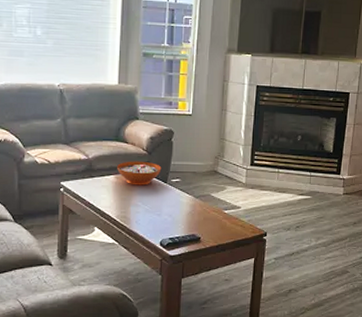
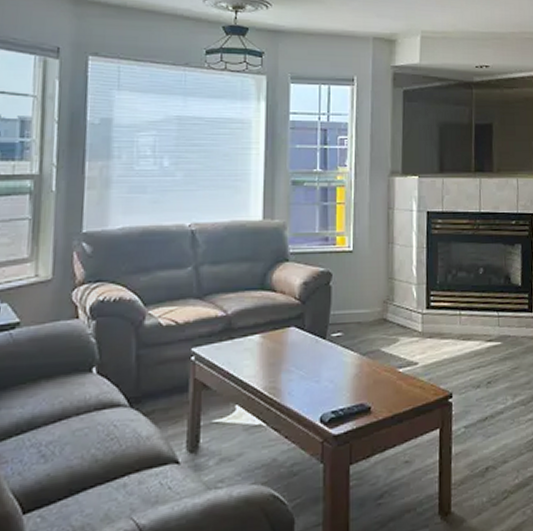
decorative bowl: present [117,161,162,186] -> none [263,313,319,345]

